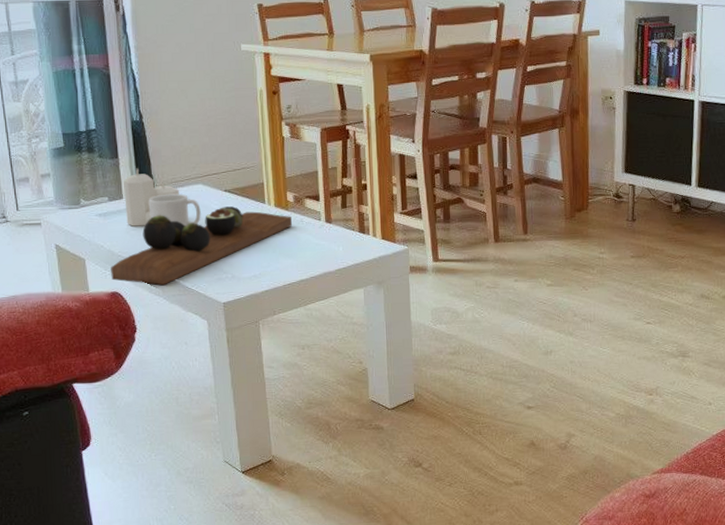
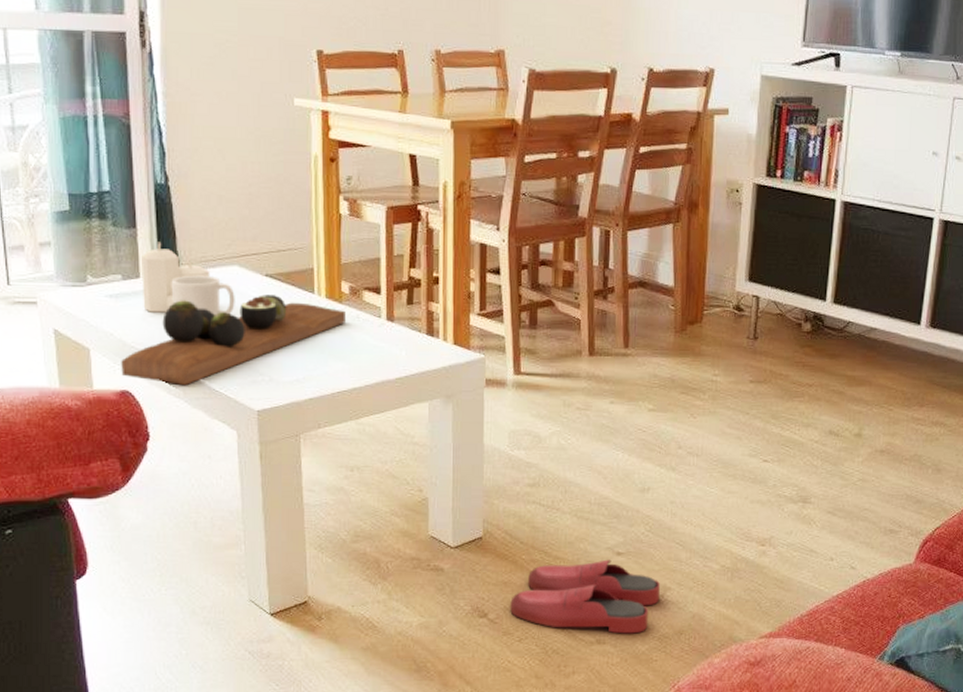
slippers: none [440,413,566,476] -> present [510,559,660,634]

